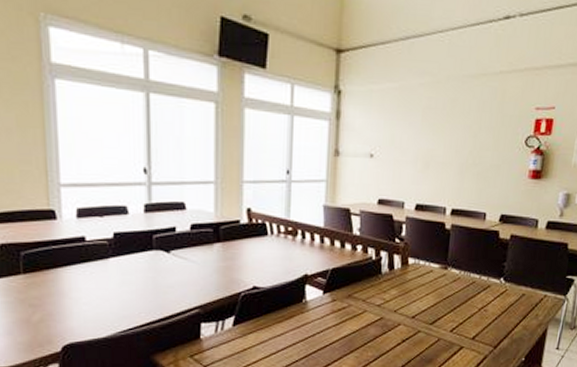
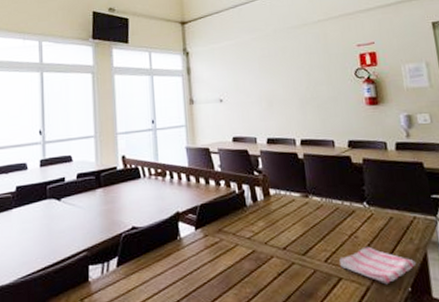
dish towel: none [464,320,535,354] -> present [339,246,416,285]

